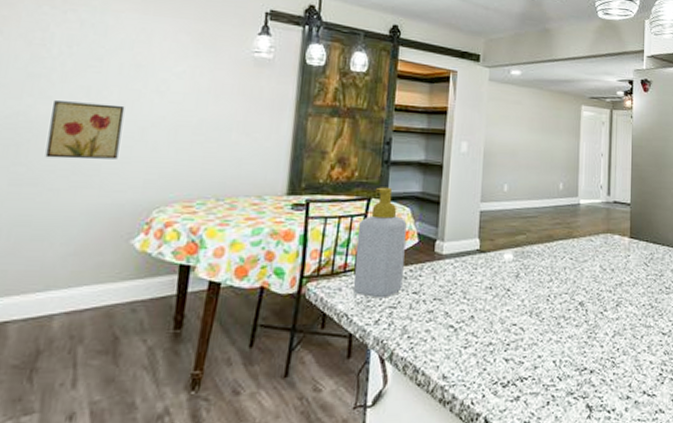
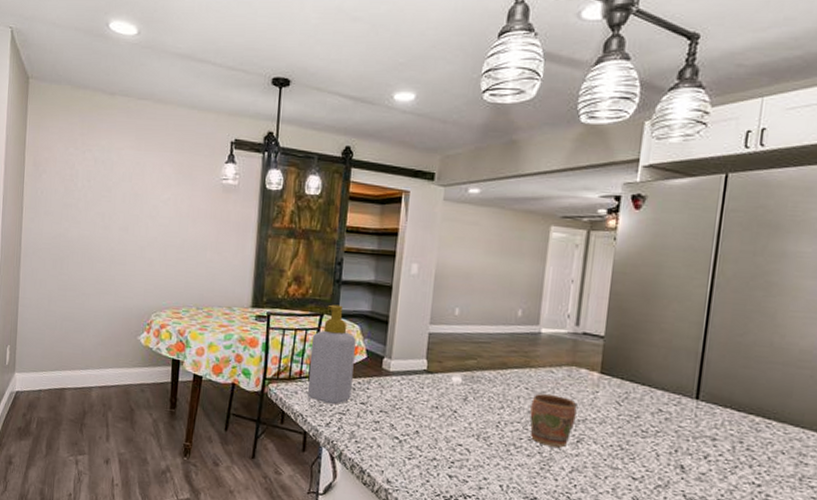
wall art: present [45,101,125,159] -> none [79,225,128,272]
mug: none [575,262,614,313] -> present [529,394,577,448]

